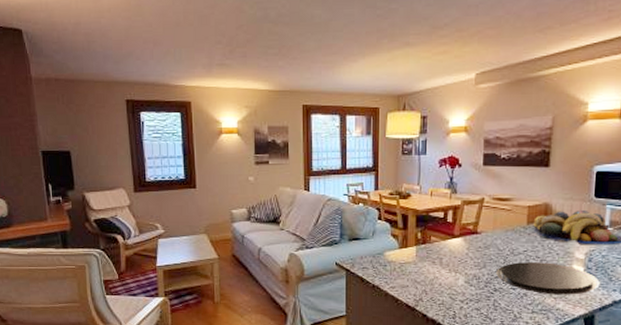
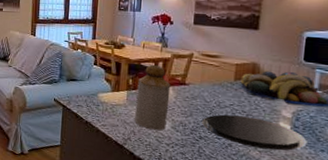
bottle: none [426,214,462,287] -> present [135,64,171,131]

